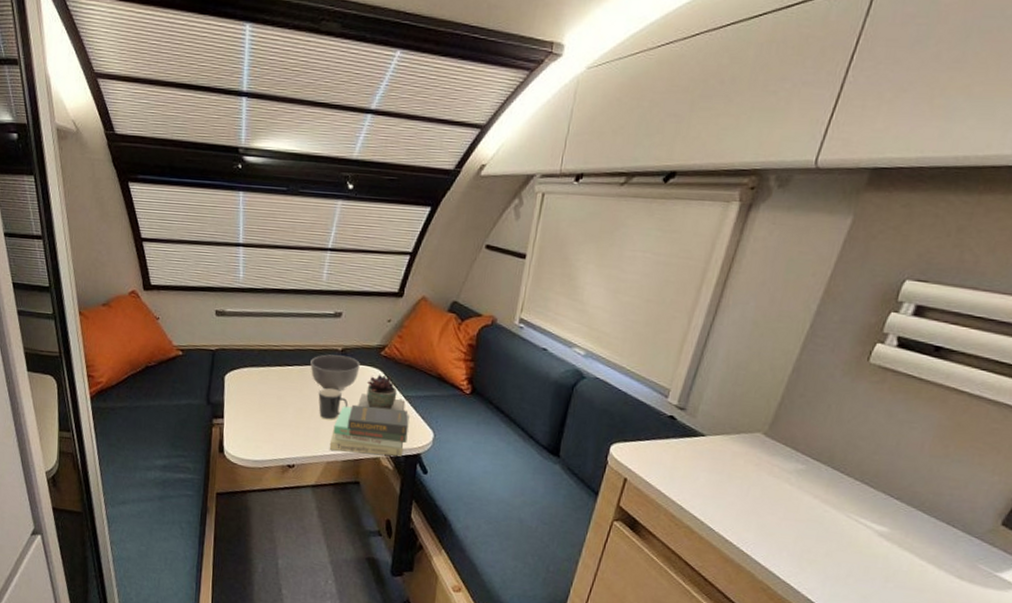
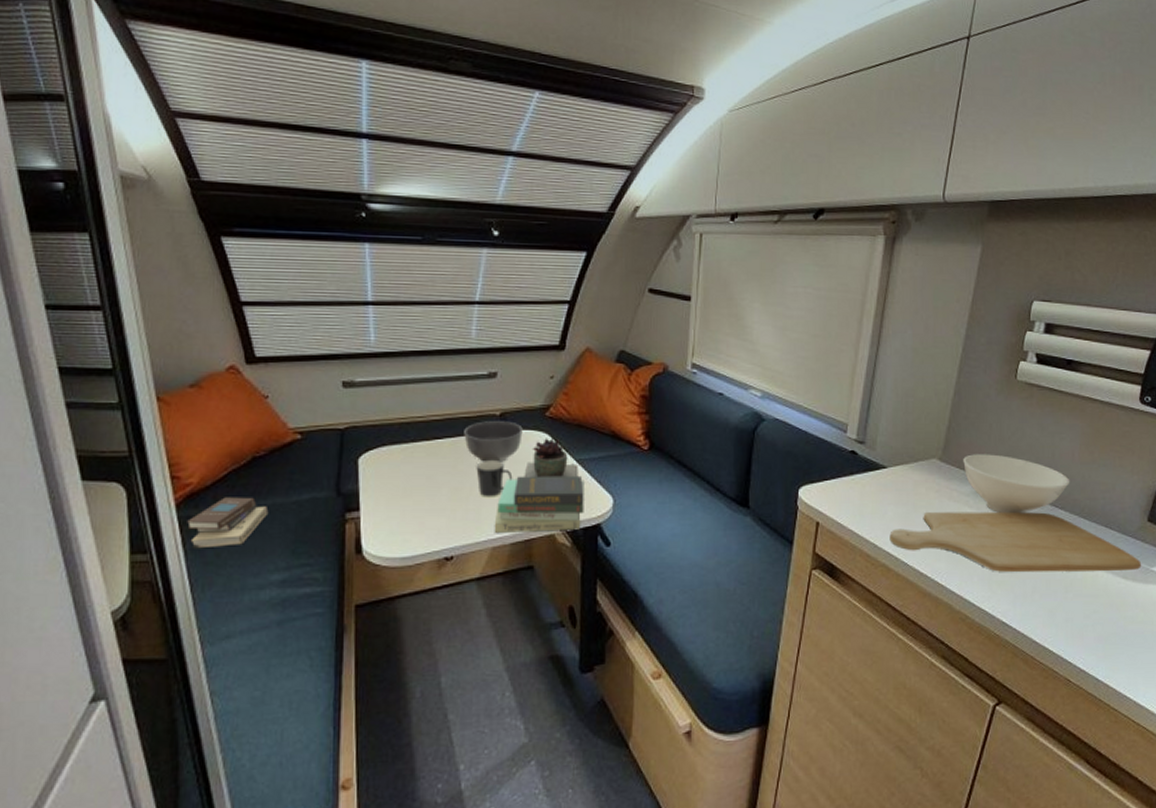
books: none [98,395,156,434] -> present [187,497,269,549]
chopping board: none [697,483,985,572] -> present [889,511,1142,573]
bowl: none [790,433,914,499] -> present [963,454,1070,514]

